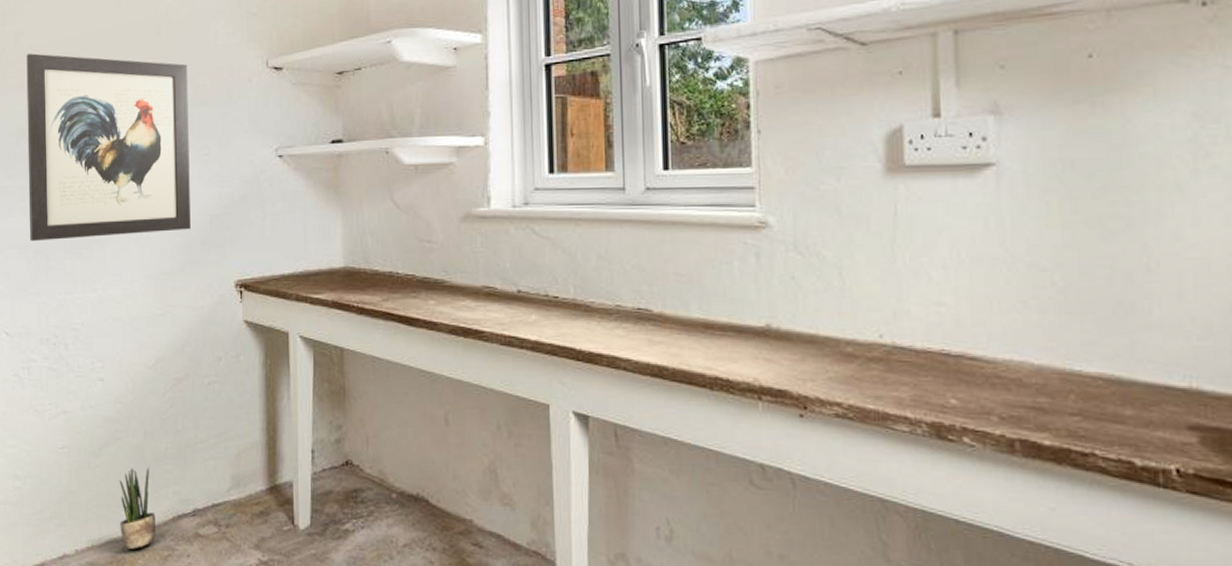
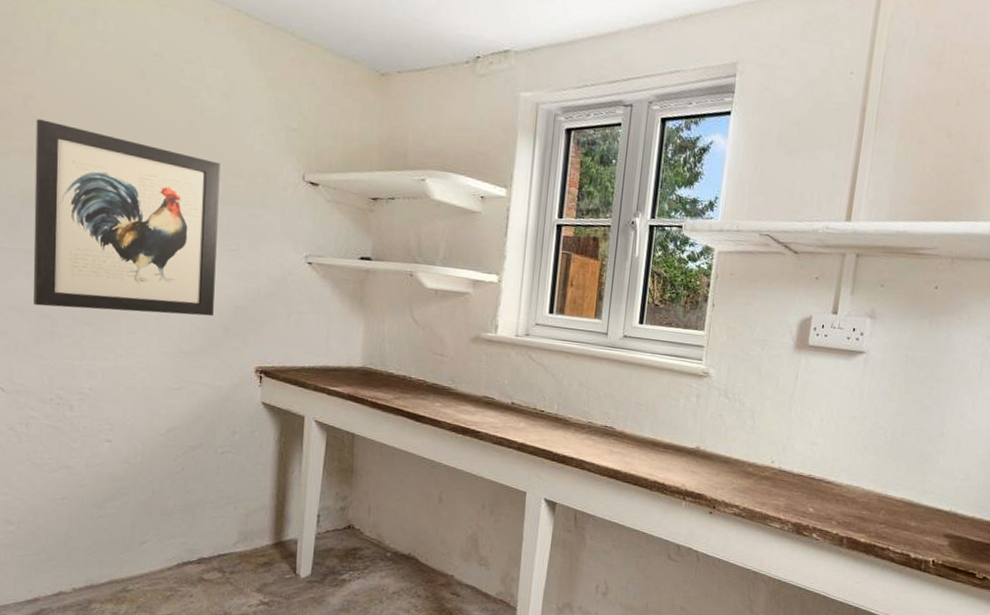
potted plant: present [119,467,157,549] -> none [122,520,160,589]

